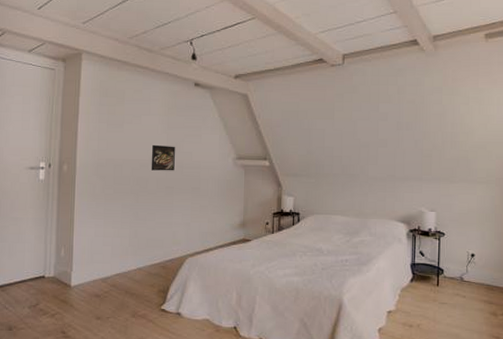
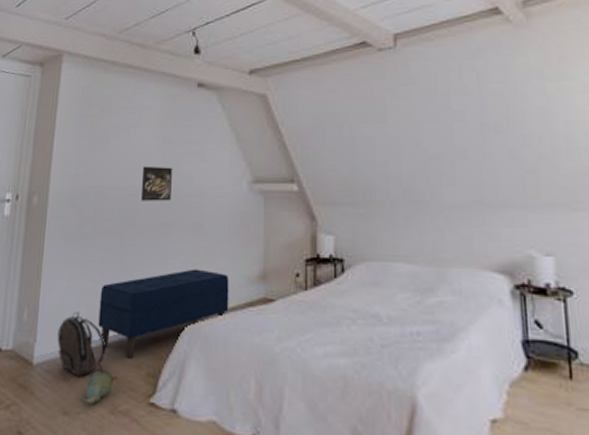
backpack: none [89,249,128,295] -> present [57,311,107,379]
plush toy: none [111,289,138,312] -> present [83,370,119,405]
bench: none [121,219,219,281] -> present [98,269,230,359]

